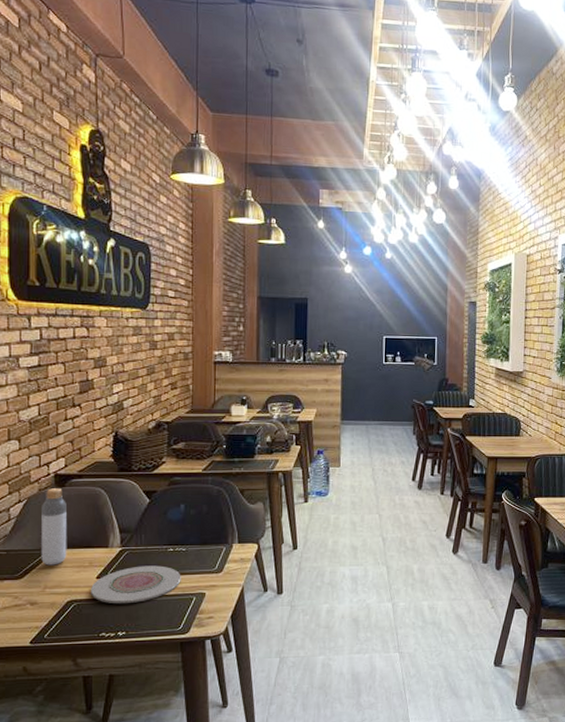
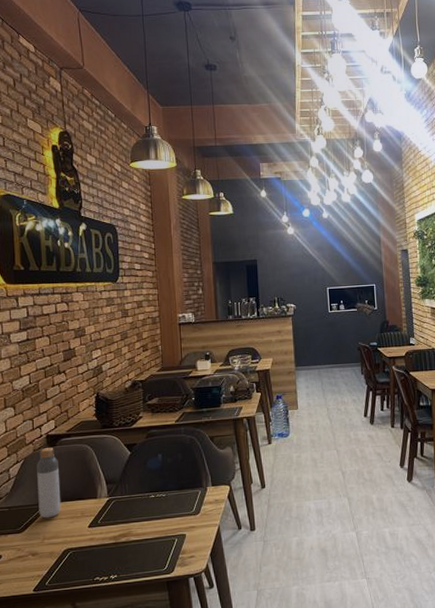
plate: present [91,565,181,604] -> none [84,511,163,550]

